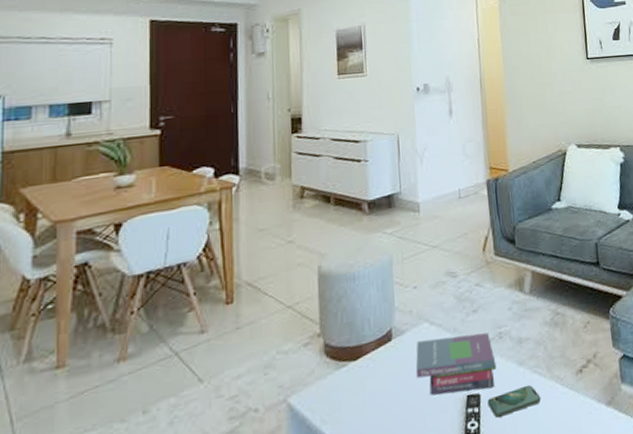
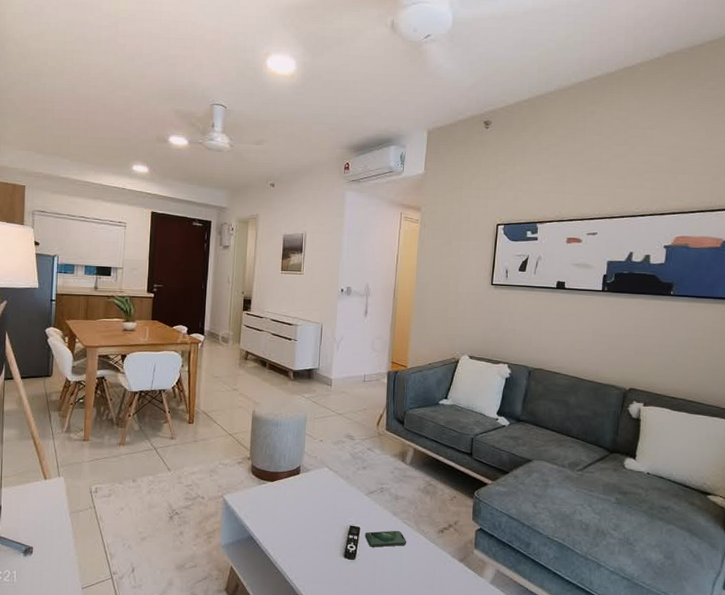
books: present [415,332,497,396] -> none [314,479,376,526]

